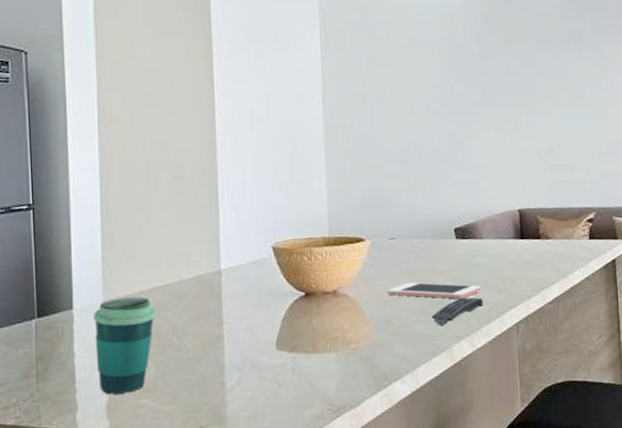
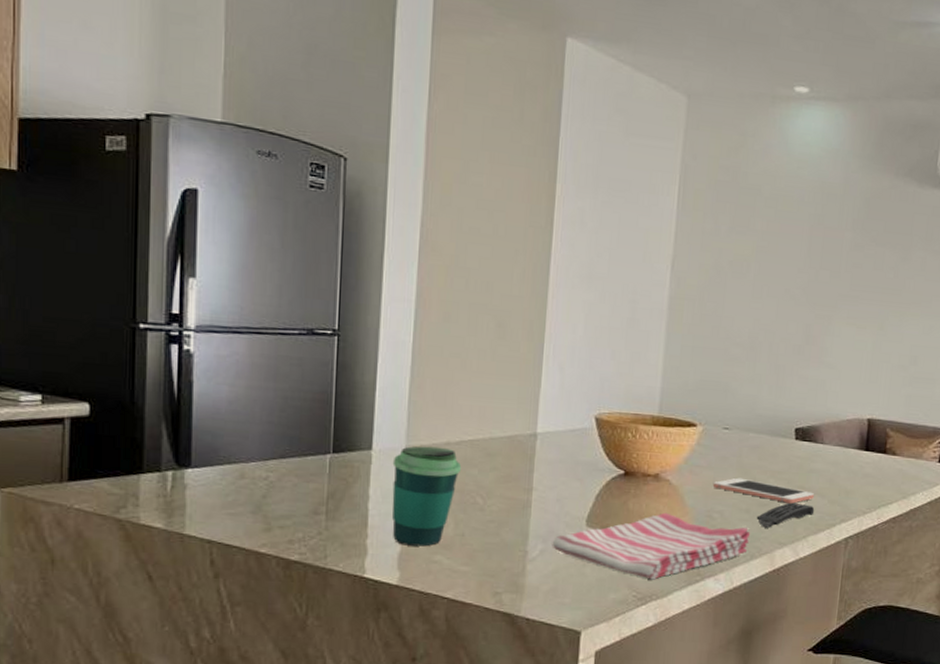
dish towel: none [247,325,429,392] -> present [552,512,751,580]

